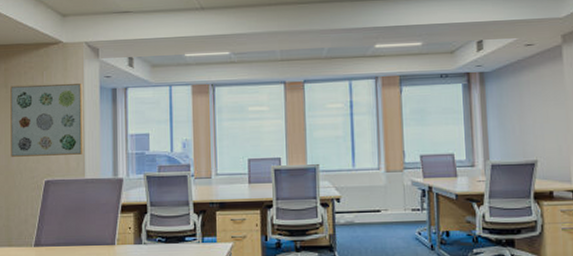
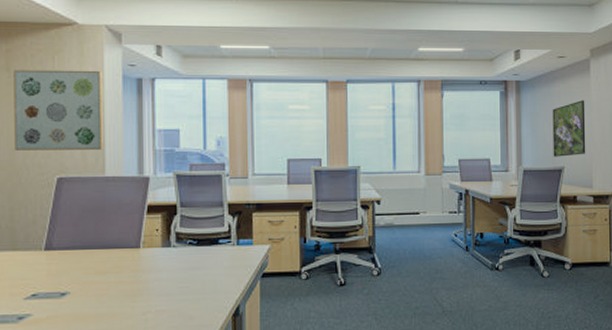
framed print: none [521,89,562,150] -> present [552,100,586,157]

